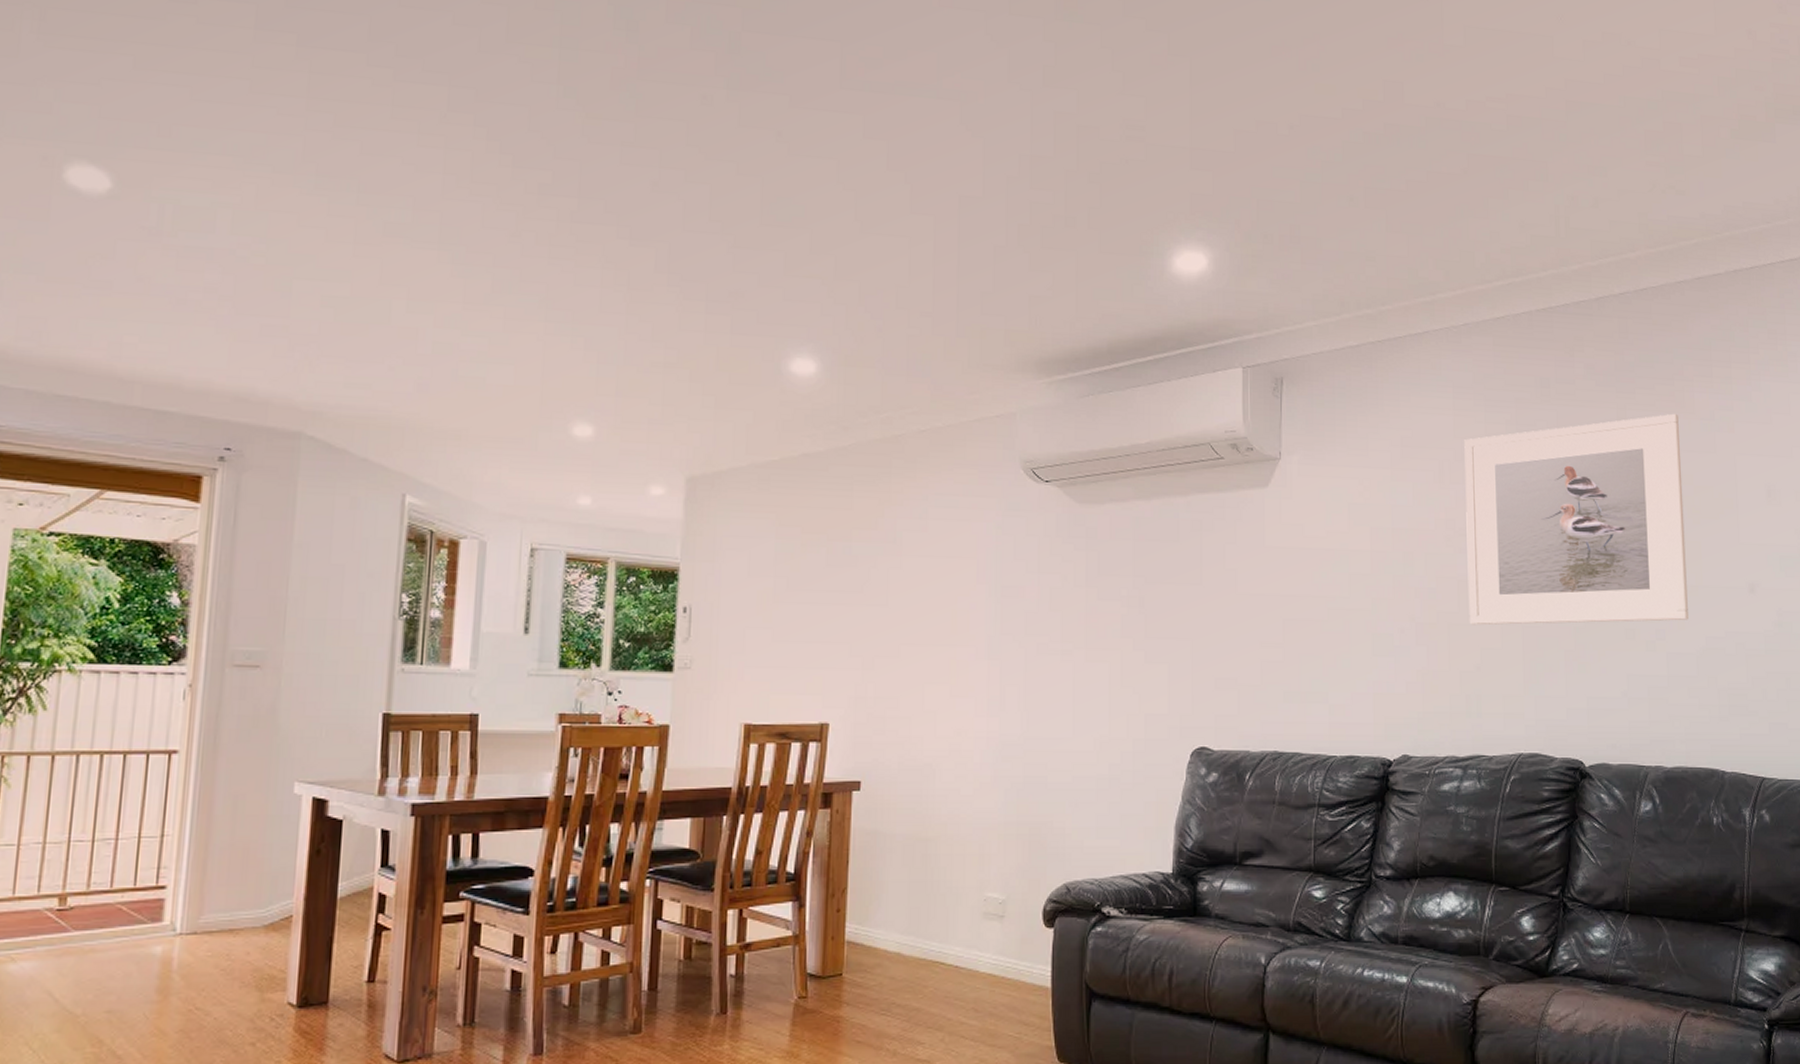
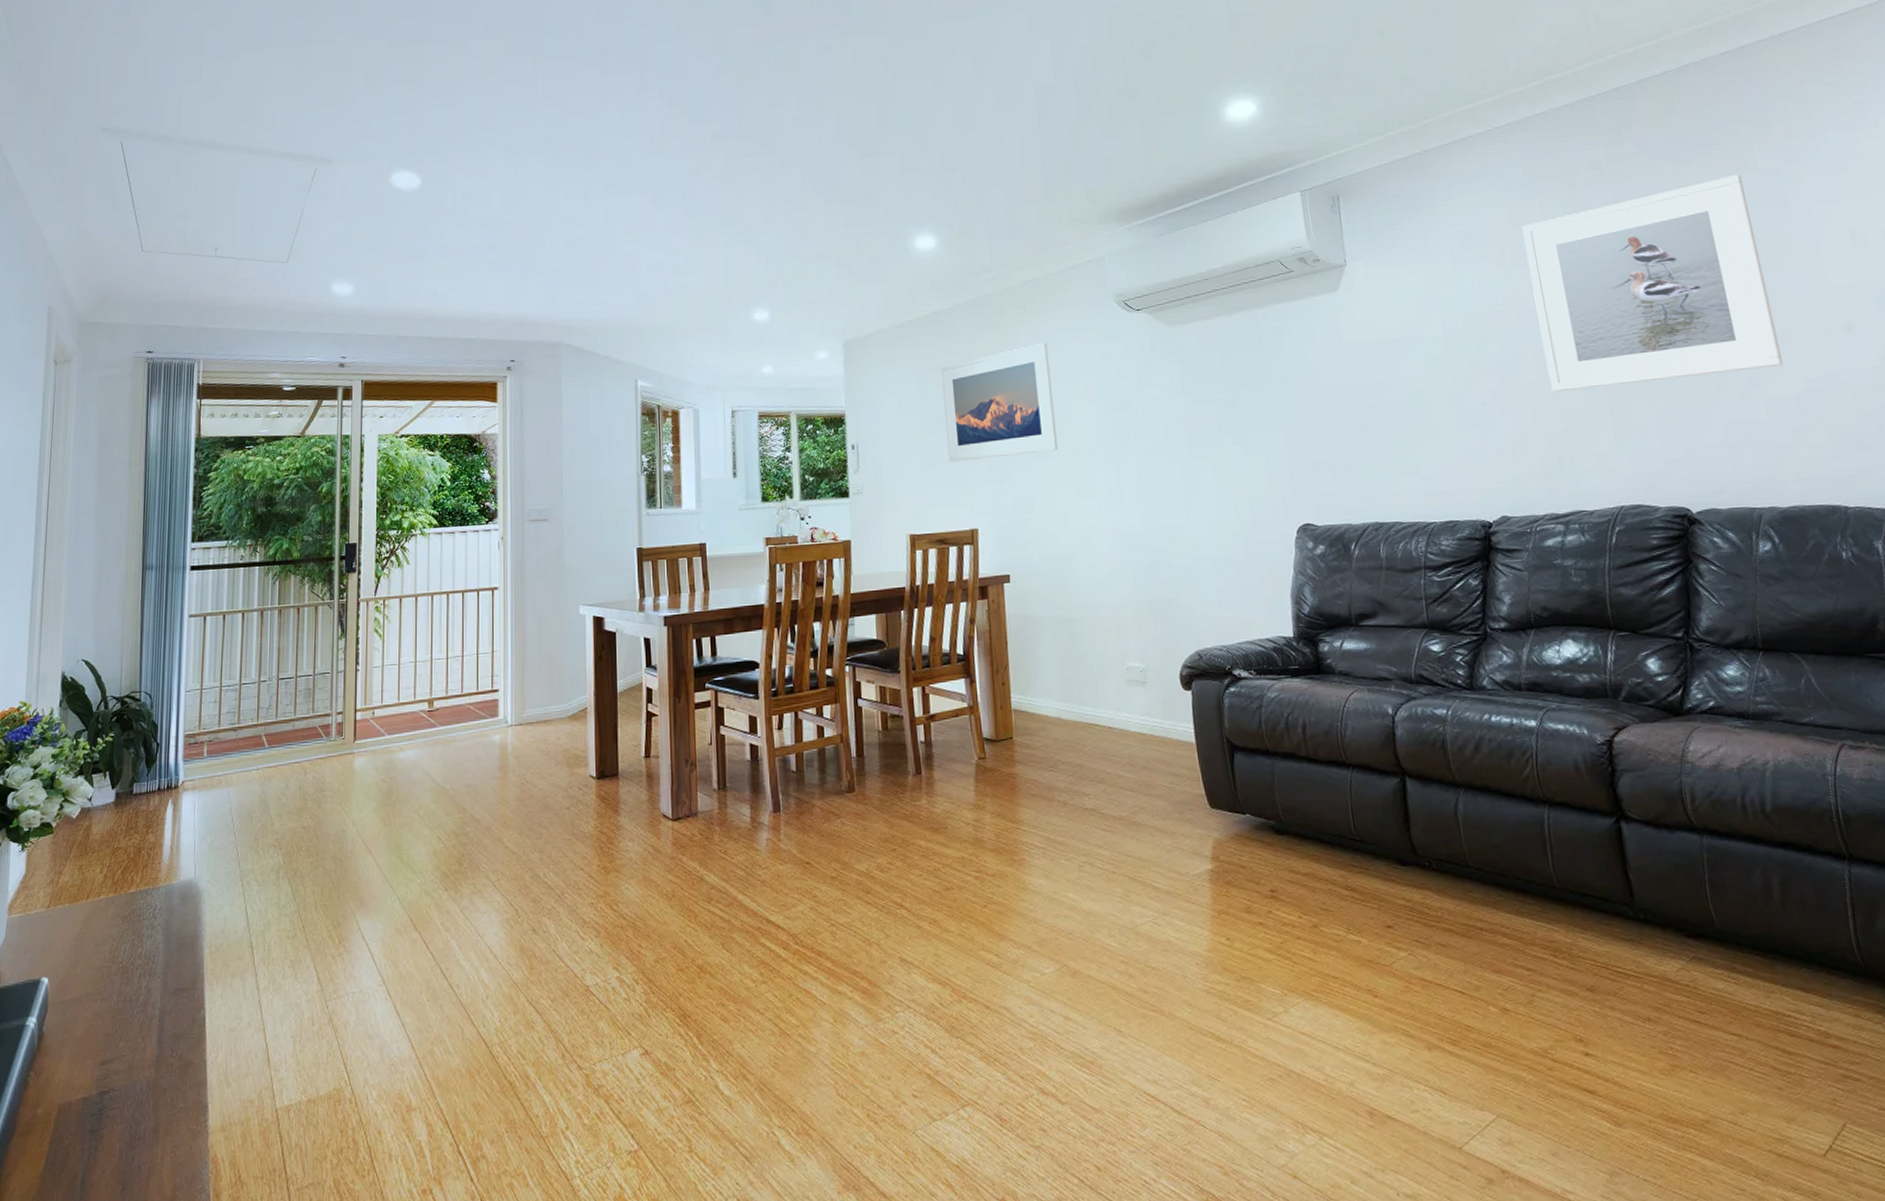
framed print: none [803,507,938,641] -> present [941,343,1058,462]

